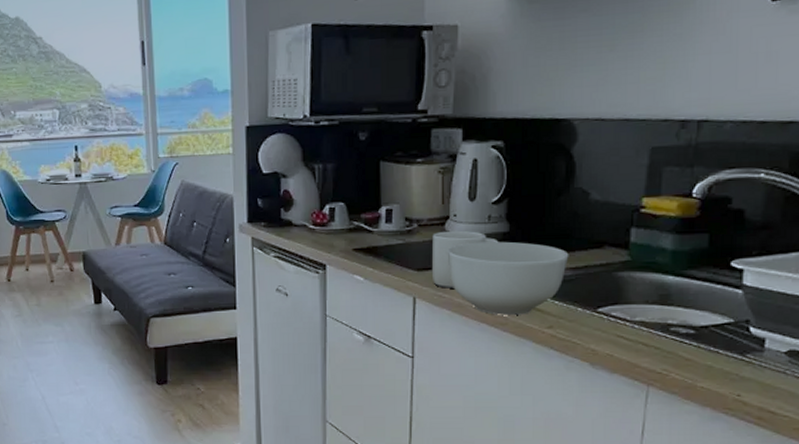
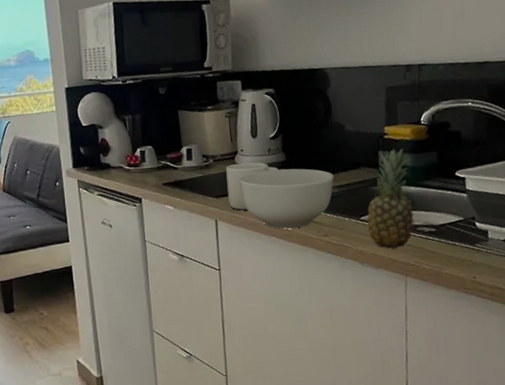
fruit: none [605,226,674,350] -> present [367,148,414,248]

